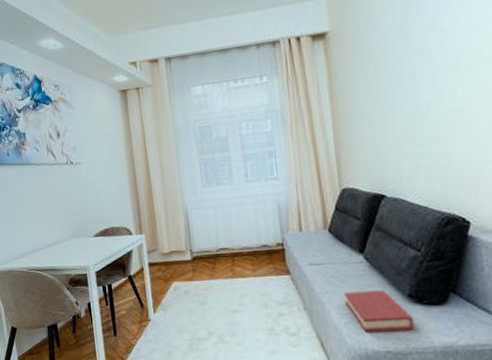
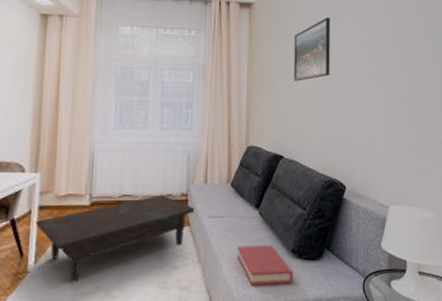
coffee table: none [148,245,294,329] -> present [35,194,195,283]
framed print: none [382,28,434,111] -> present [294,17,330,81]

